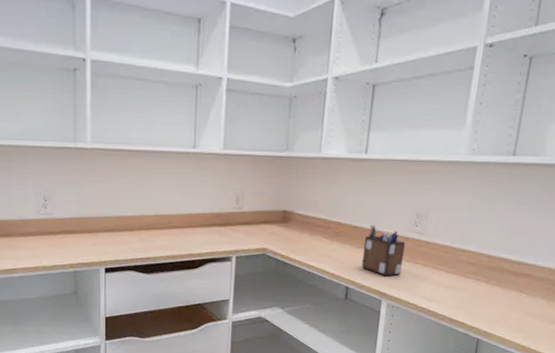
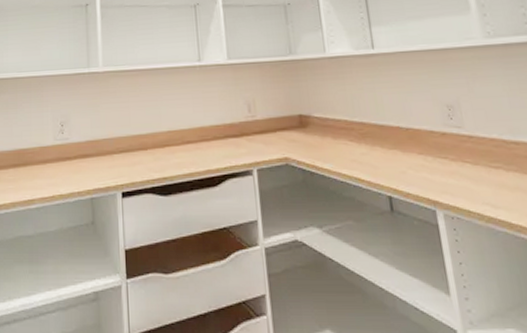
desk organizer: present [361,224,406,276] -> none [395,121,450,181]

